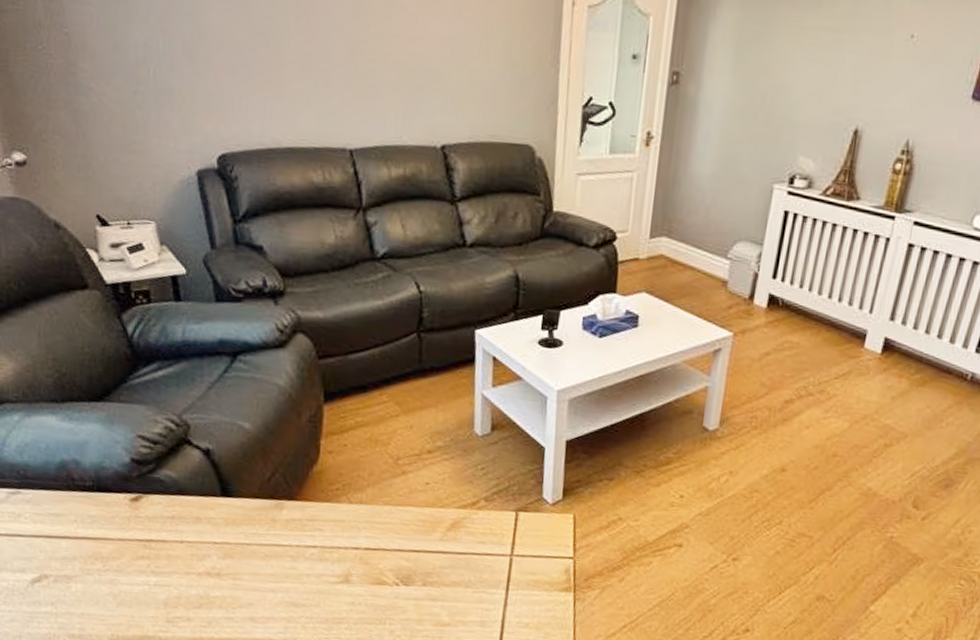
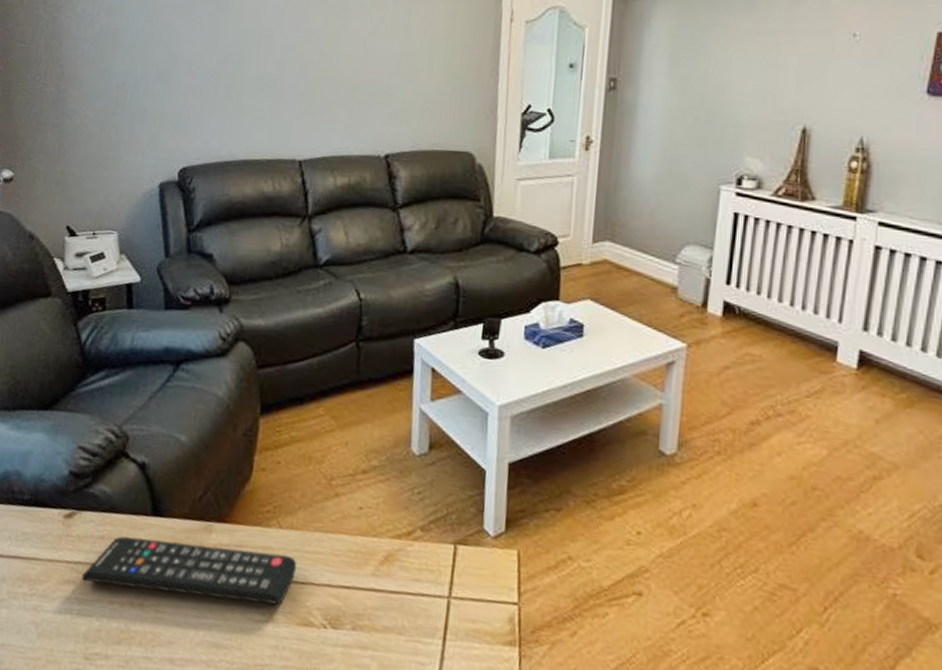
remote control: none [155,515,369,569] -> present [81,536,297,606]

